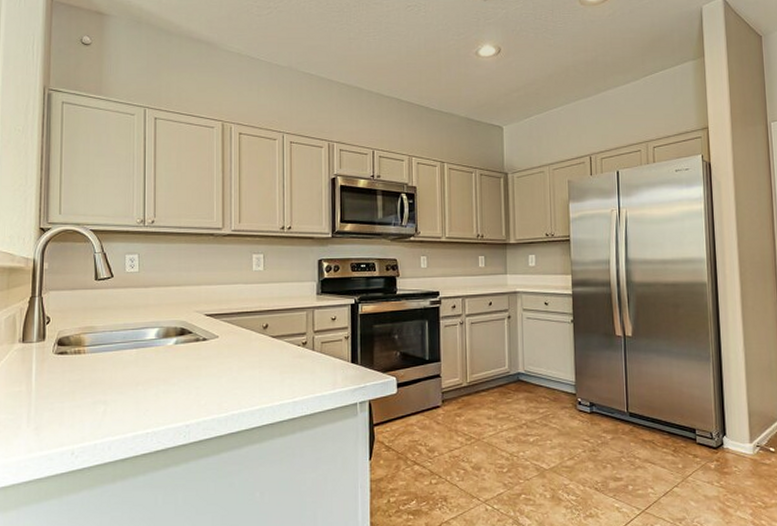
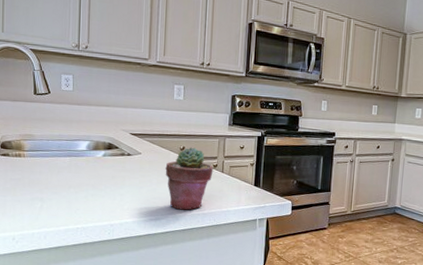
potted succulent: none [247,324,302,400] -> present [165,147,213,210]

